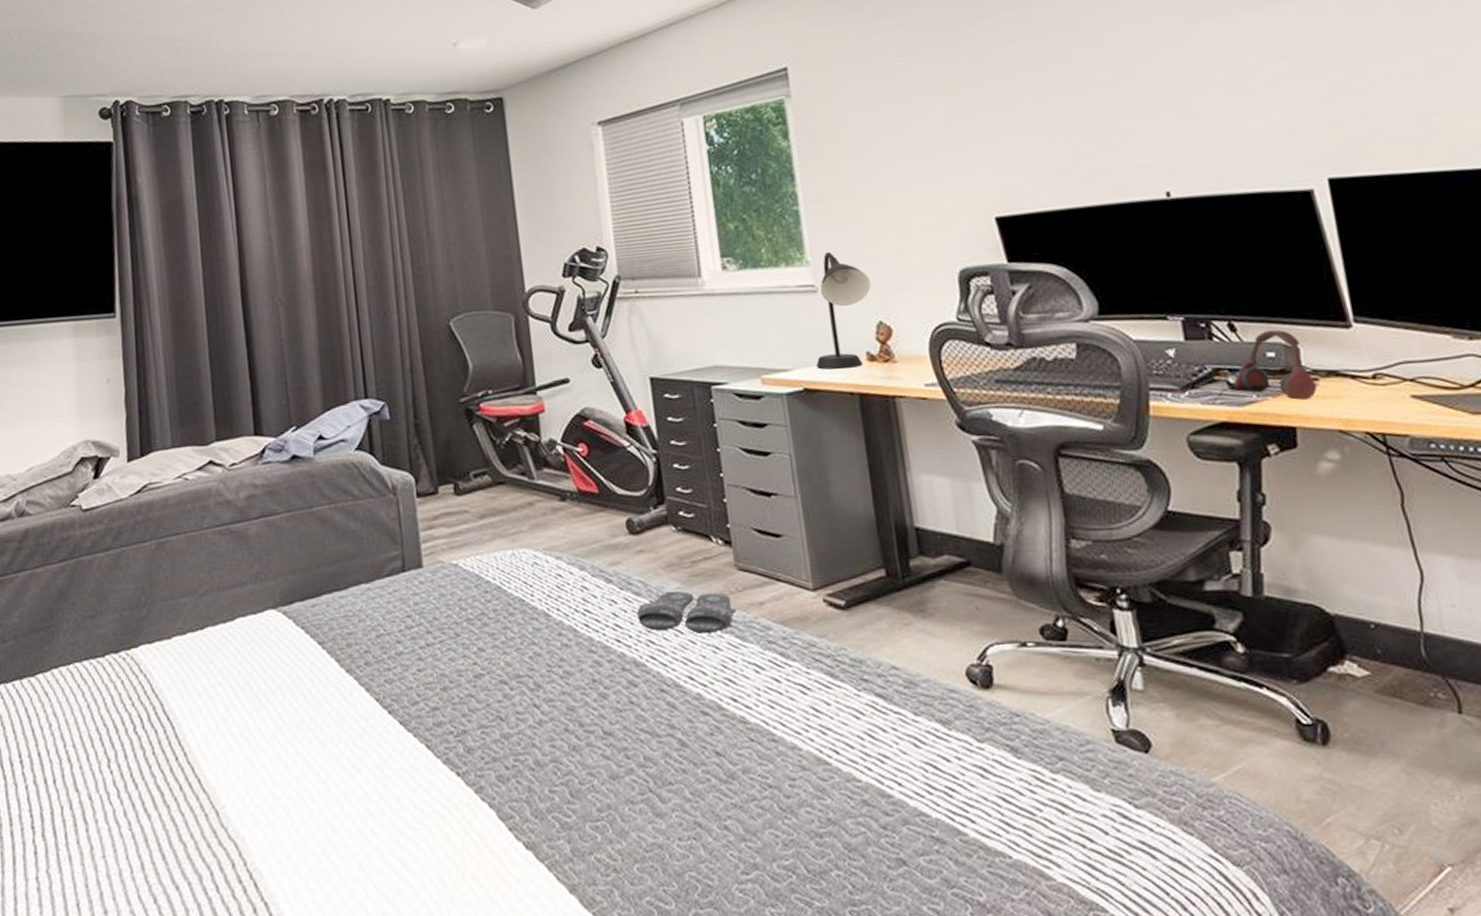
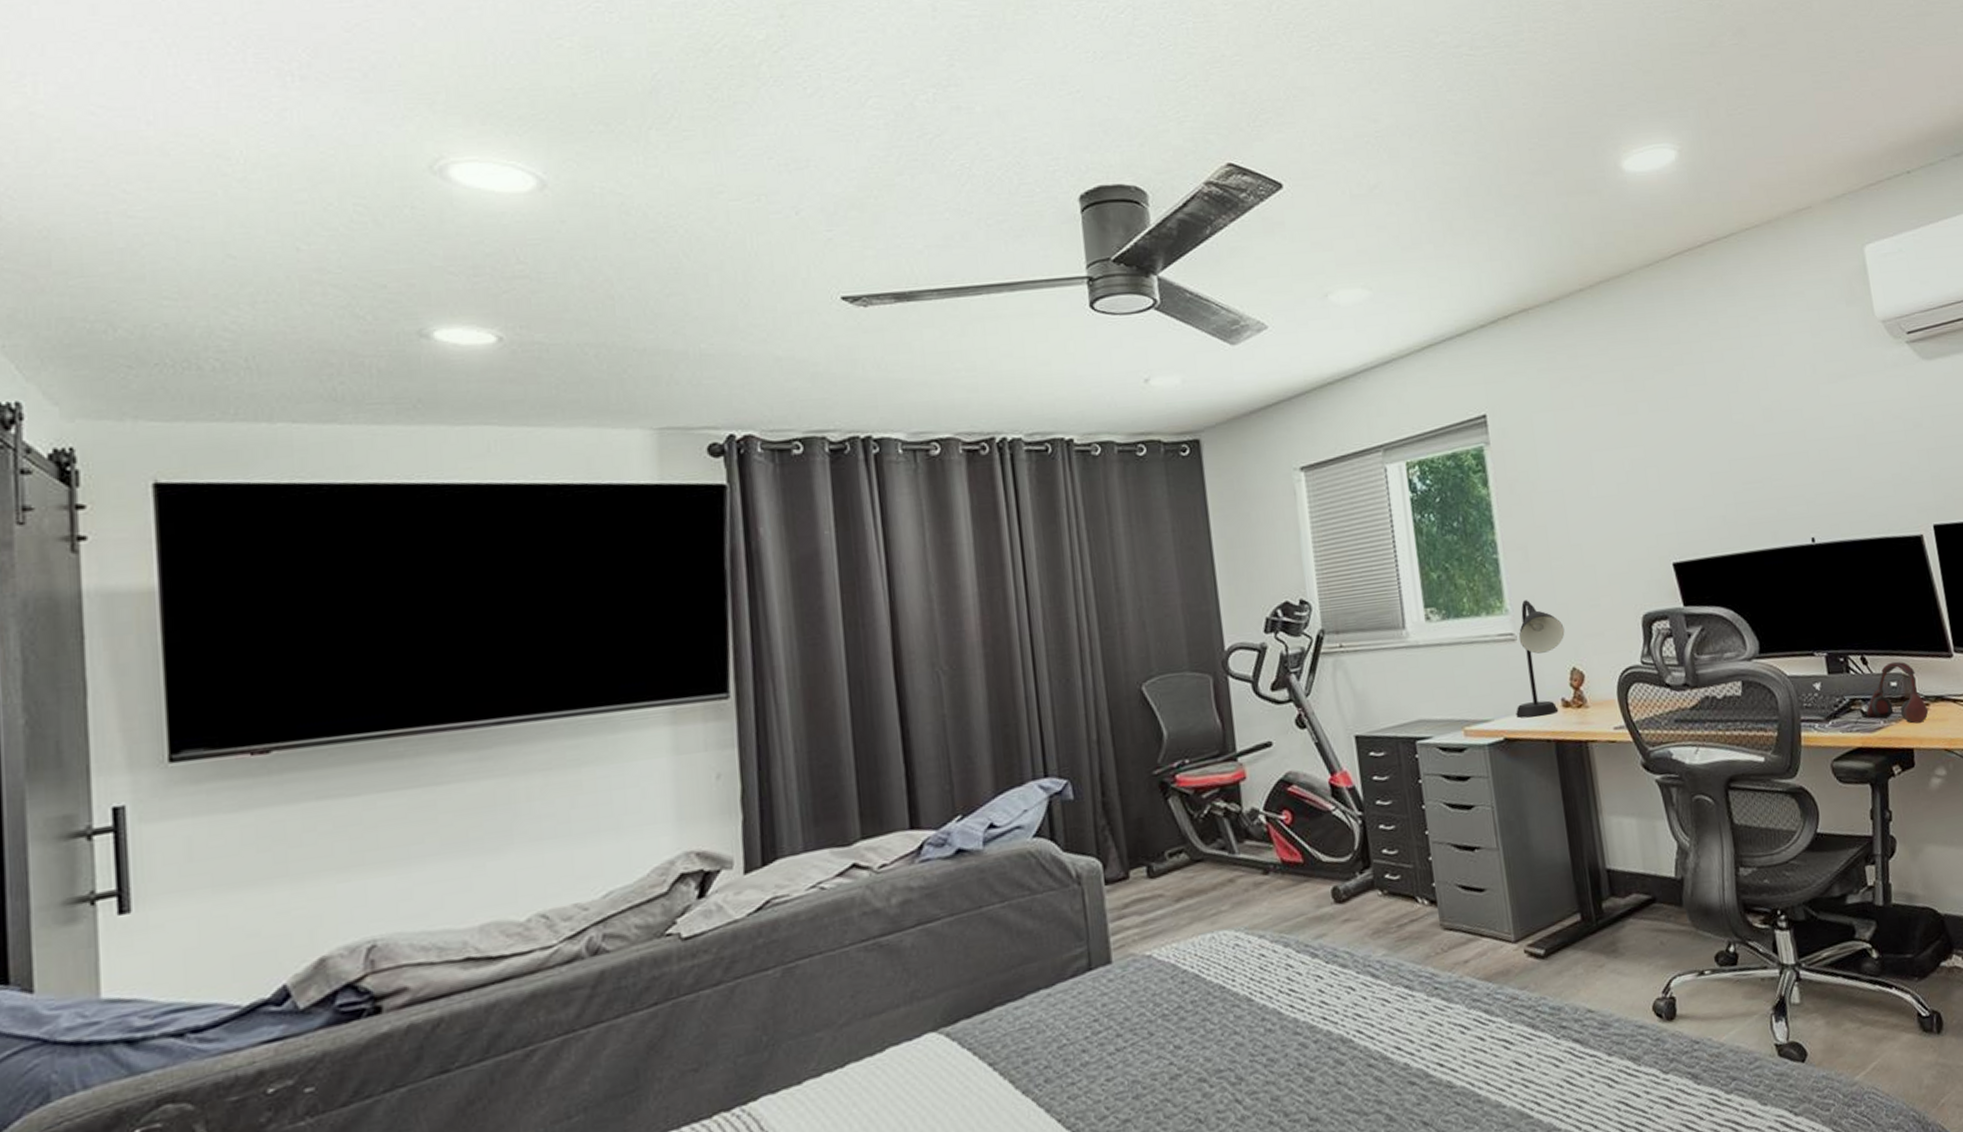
slippers: present [637,590,737,633] -> none [1343,955,1443,1003]

